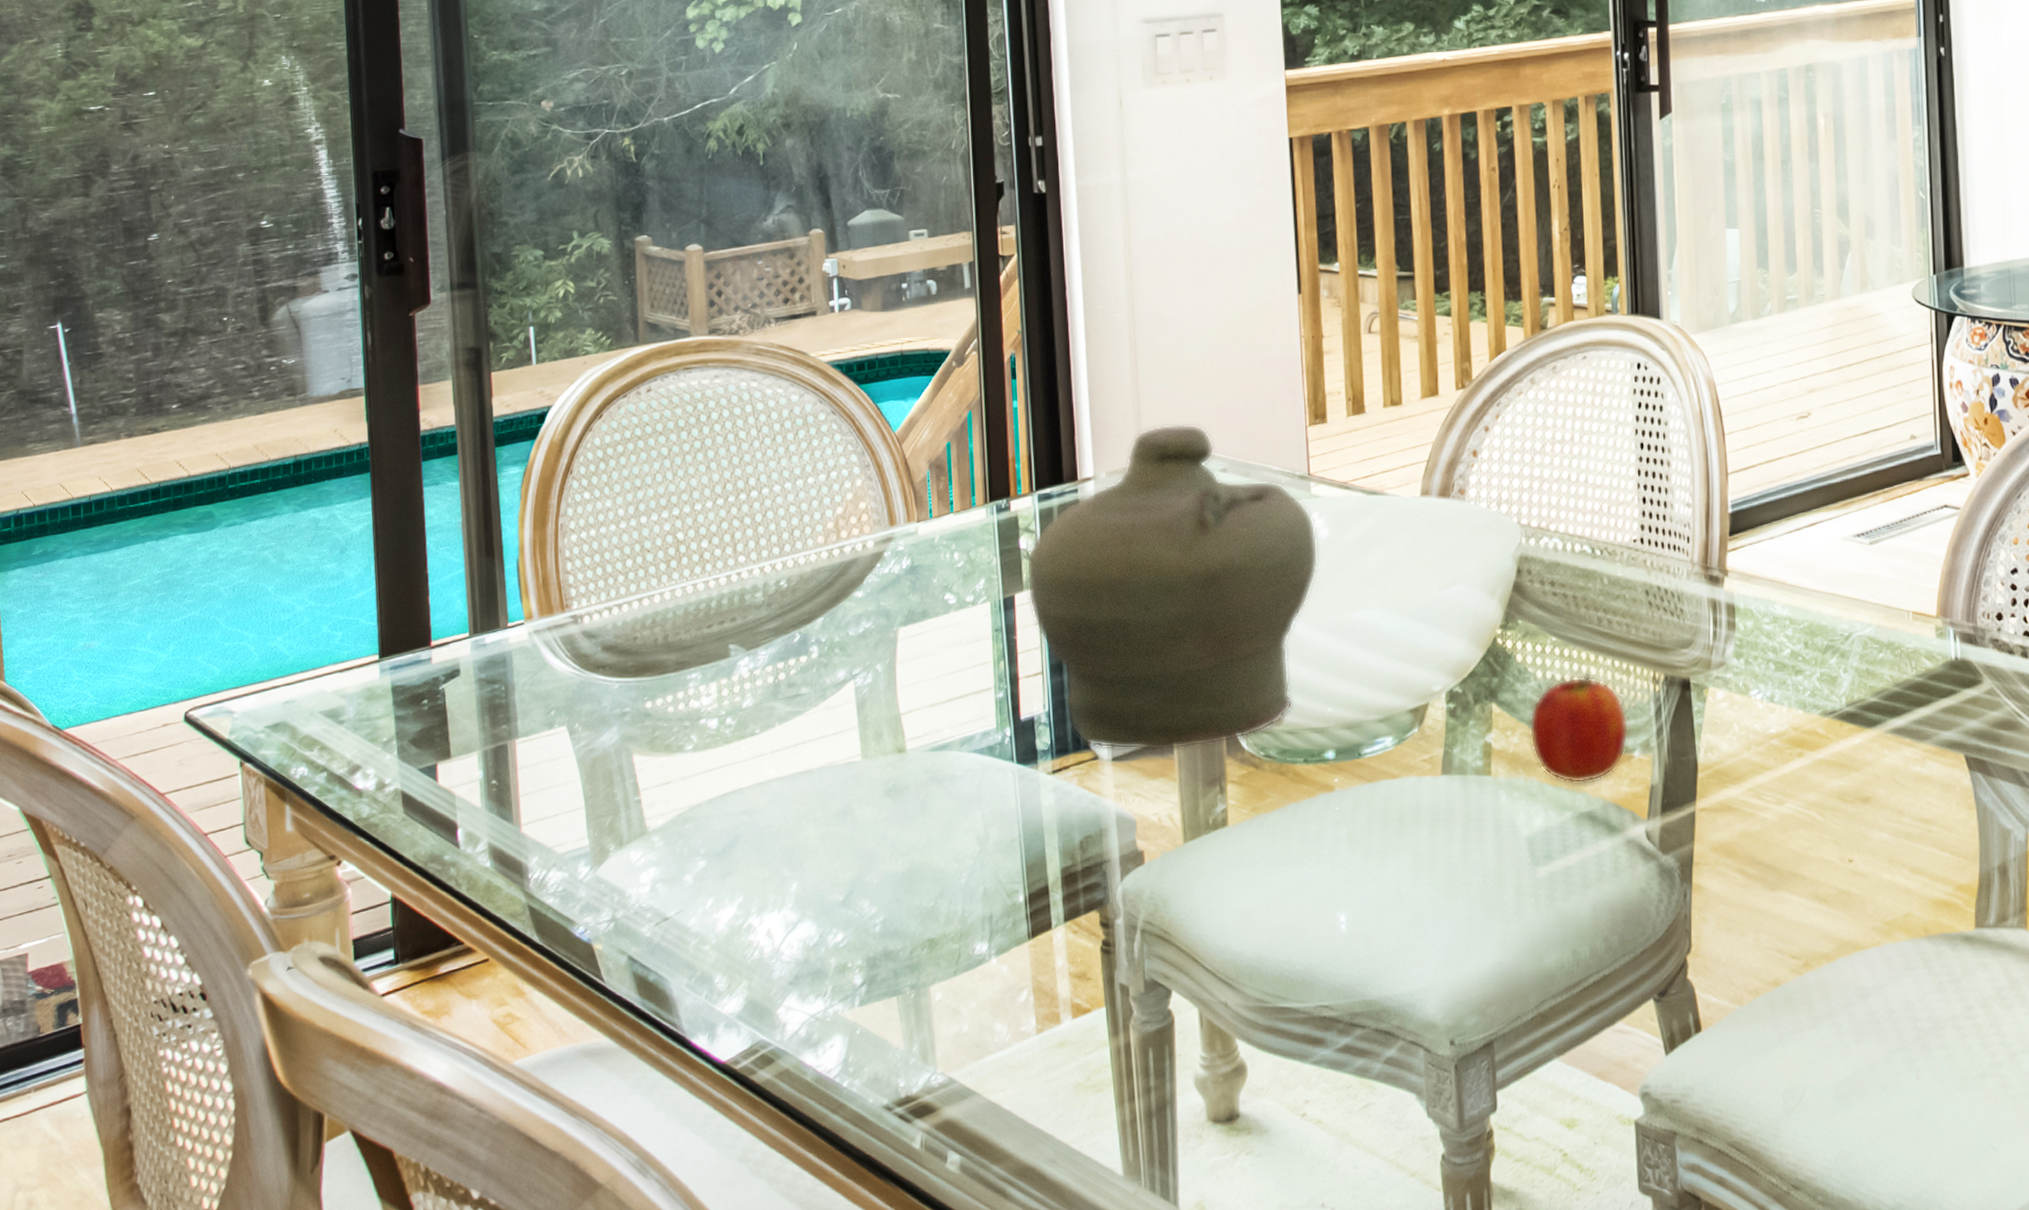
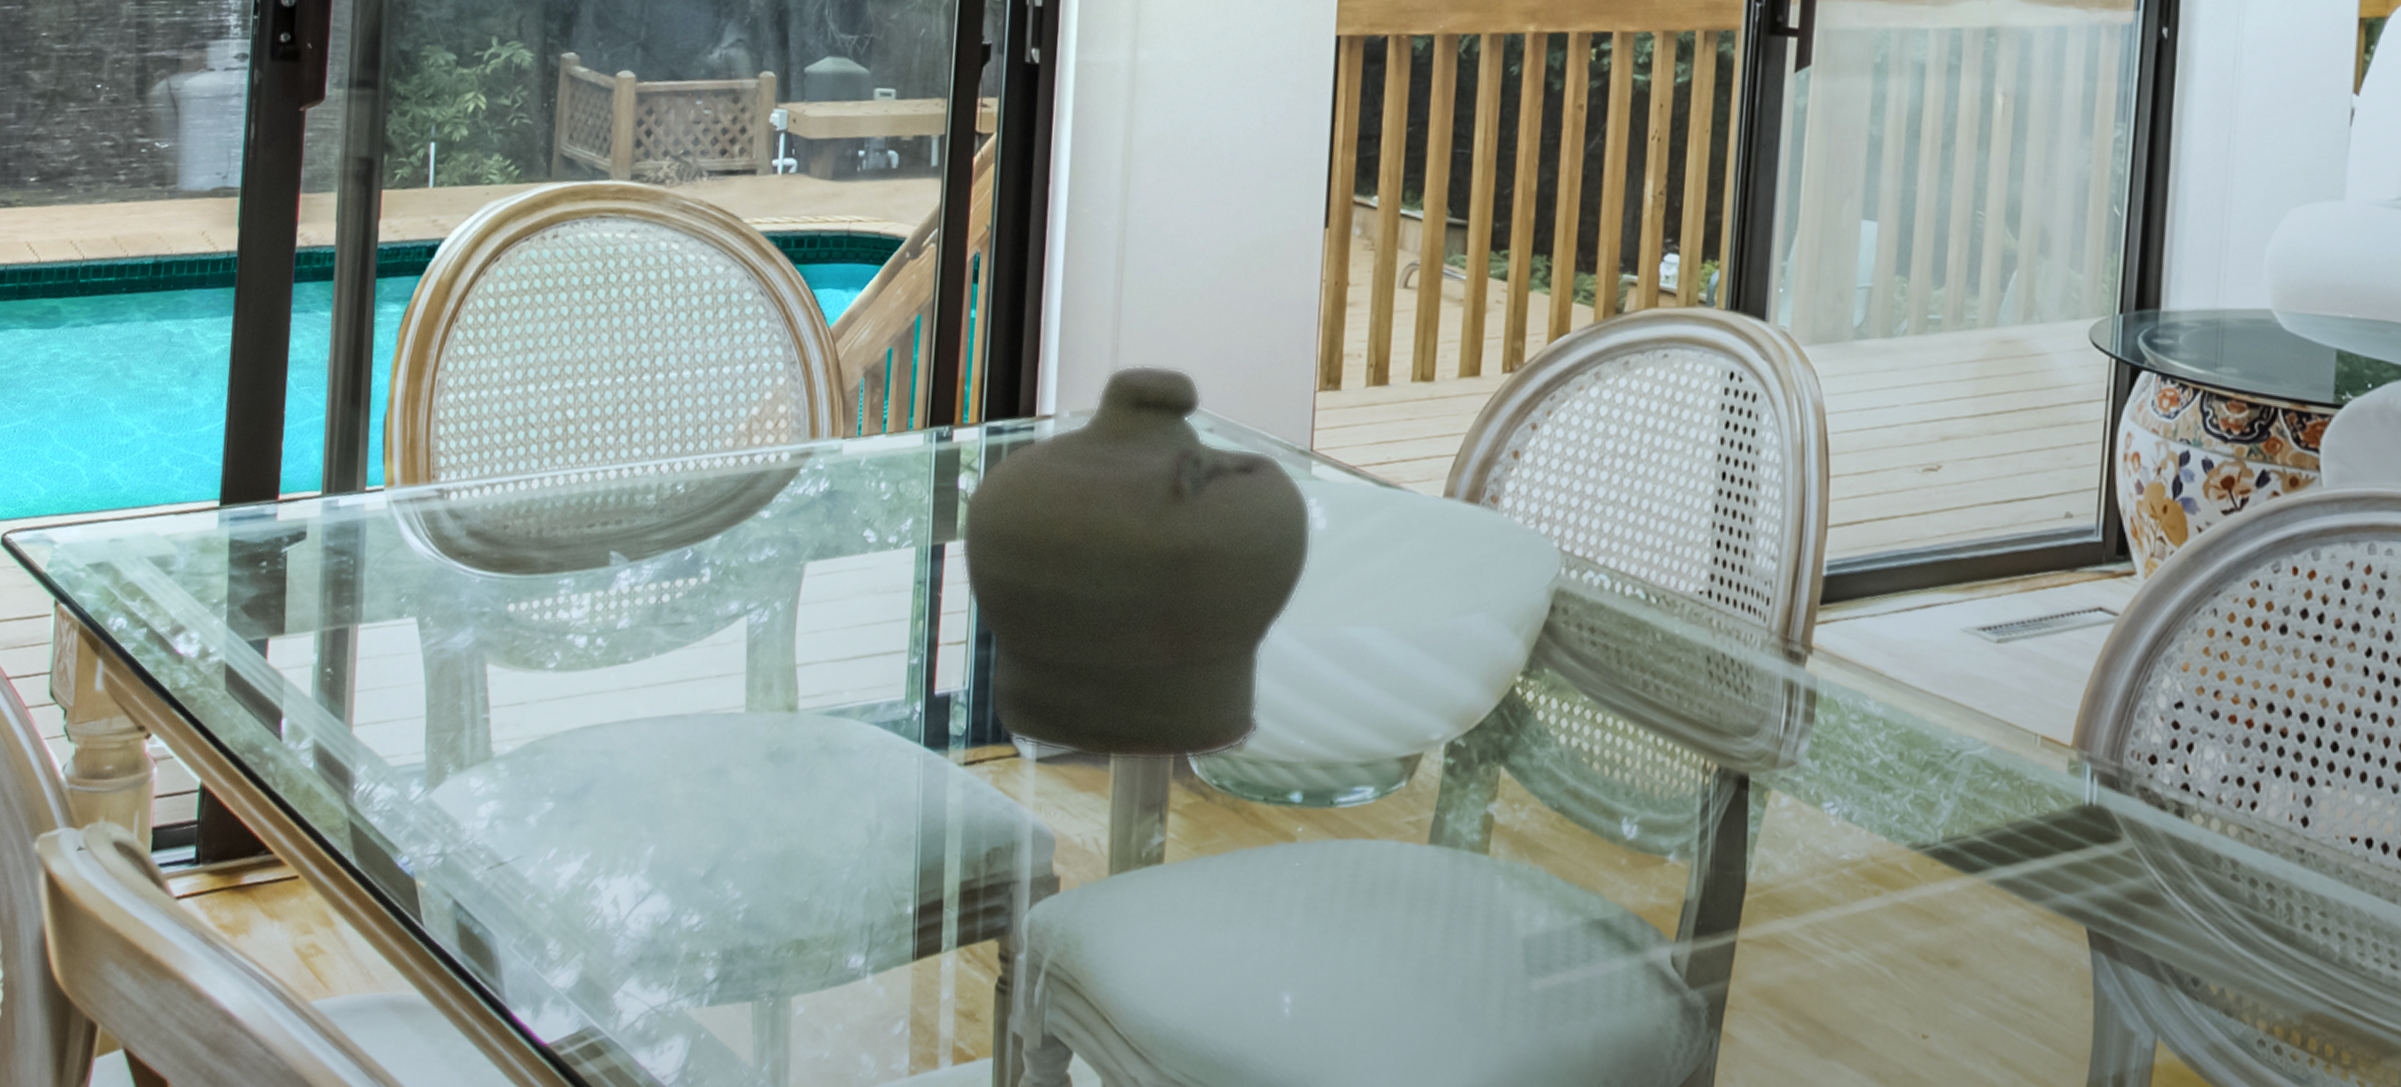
fruit: present [1528,673,1629,784] -> none [1541,747,1667,884]

